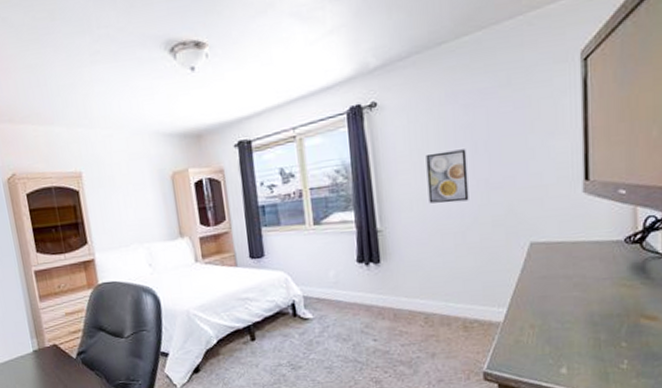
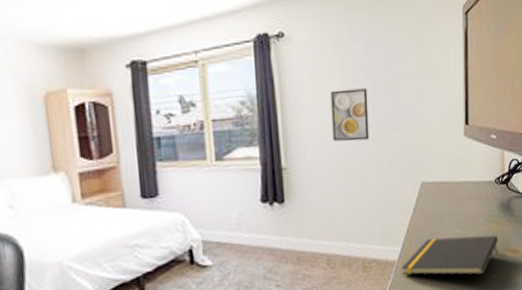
notepad: none [507,299,630,342] -> present [401,235,499,275]

